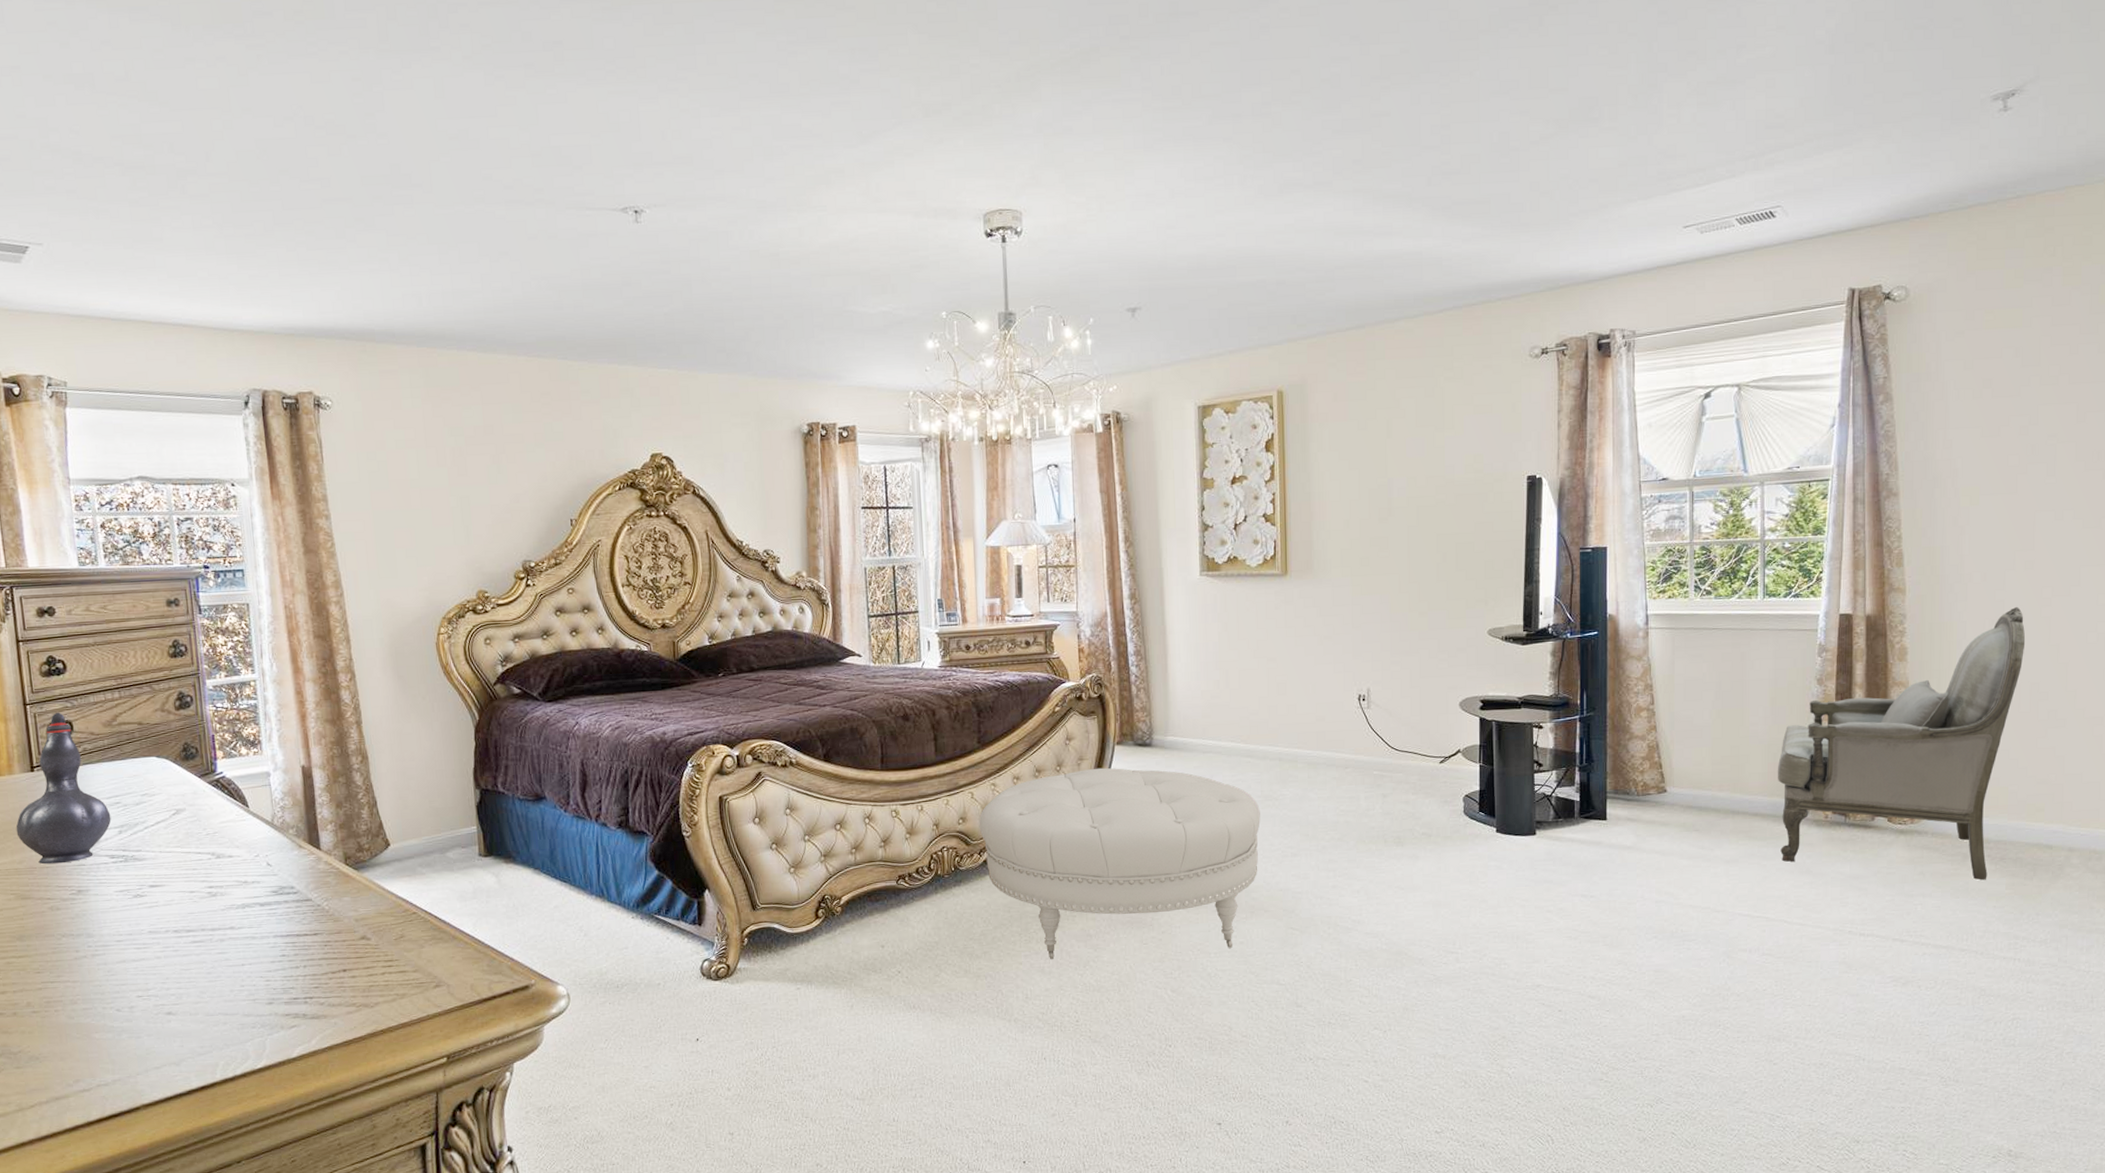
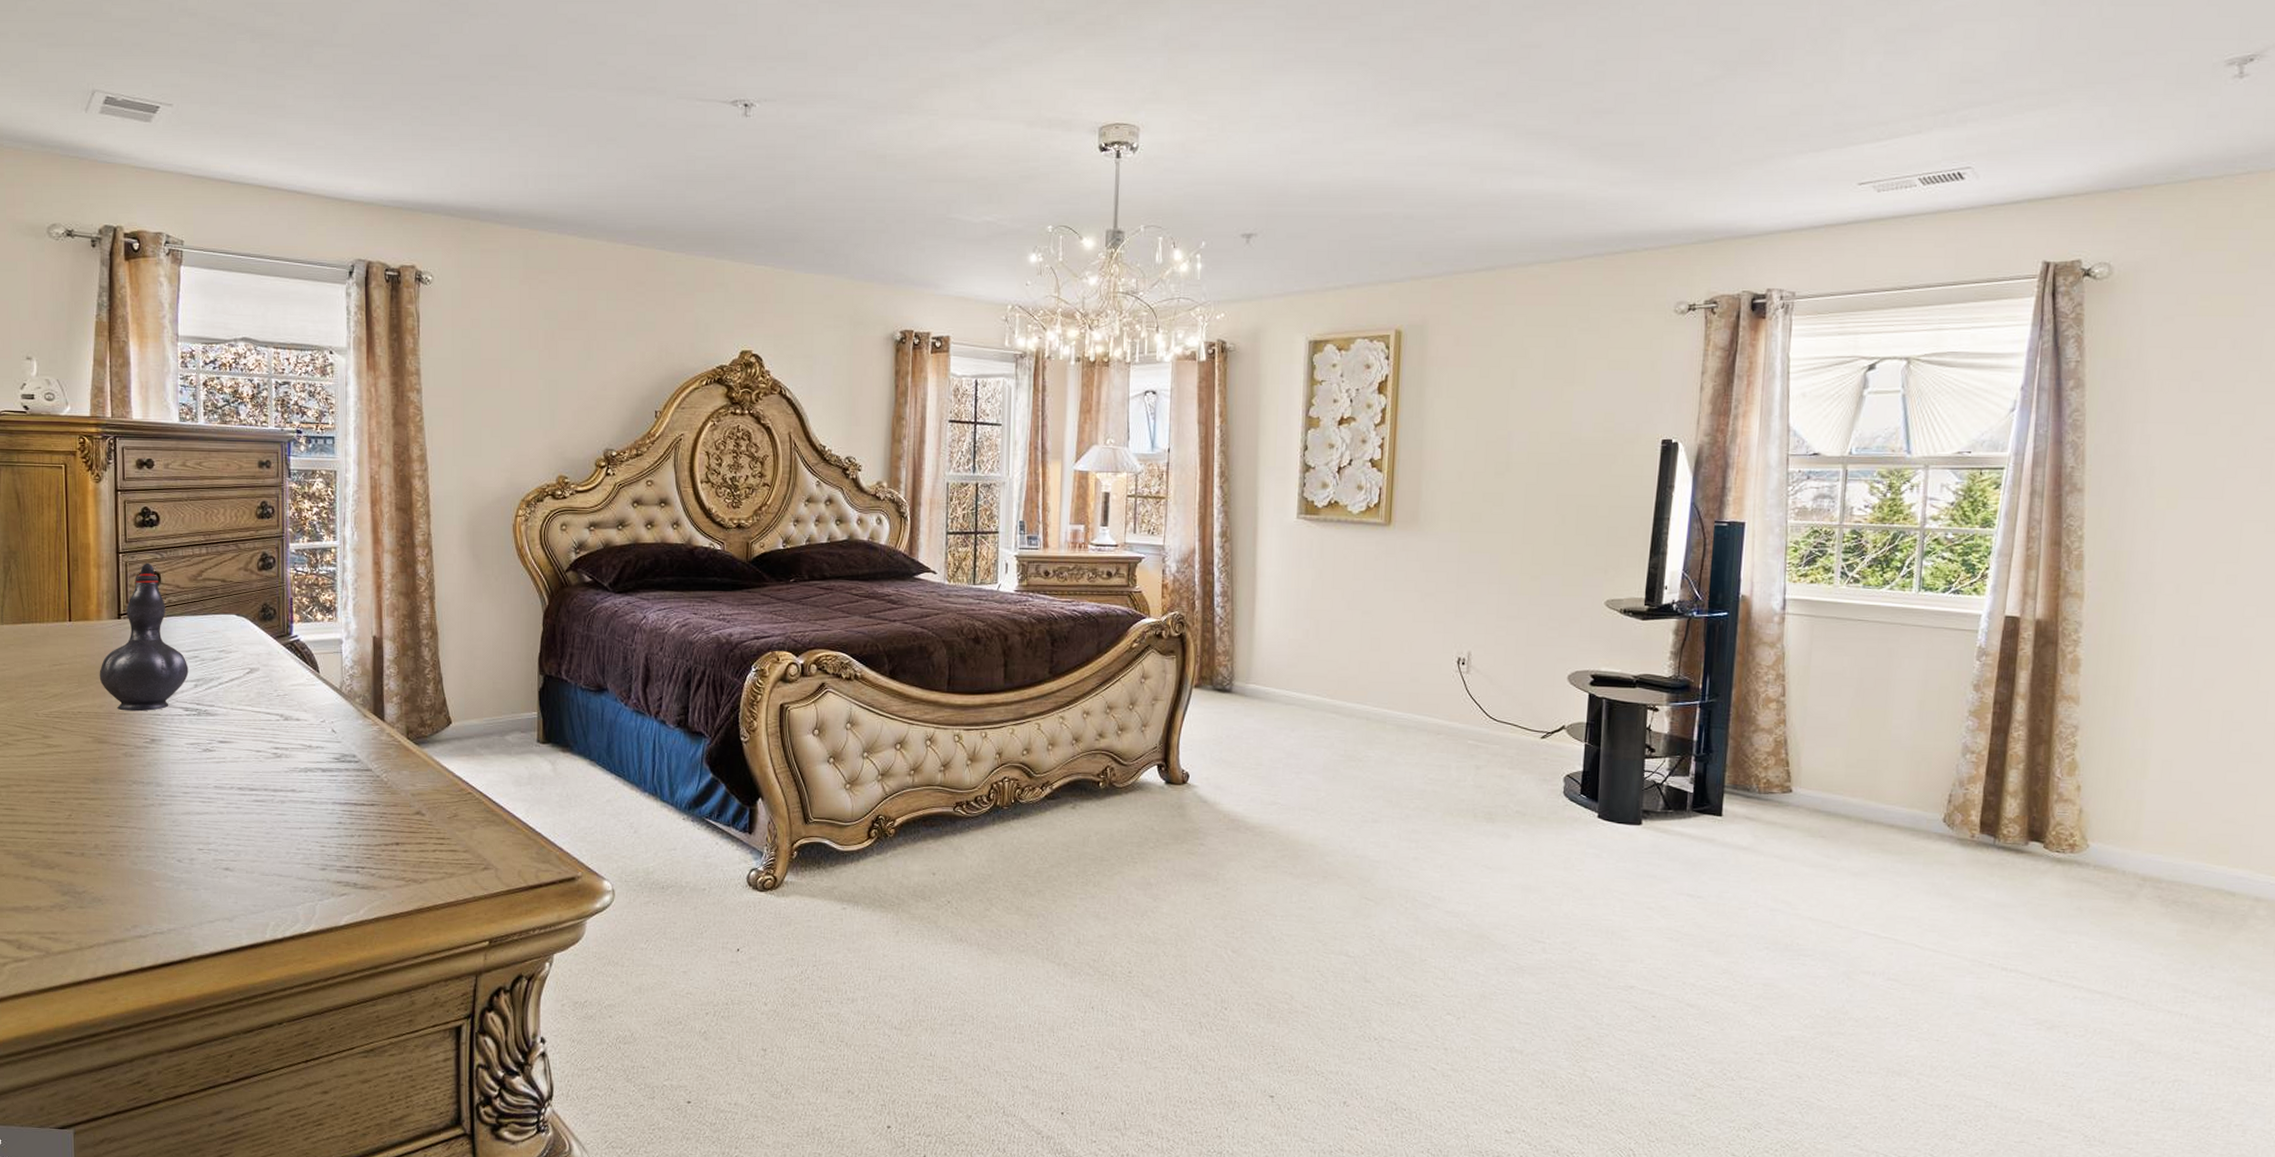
ottoman: present [978,767,1260,959] -> none [1043,710,1342,912]
armchair: present [1777,606,2026,880] -> none [1917,624,2221,923]

